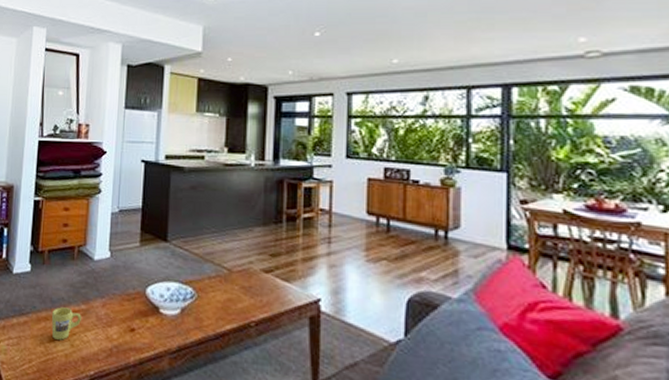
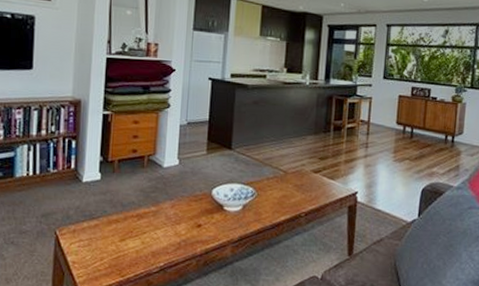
mug: present [51,307,81,340] -> none [122,210,151,239]

